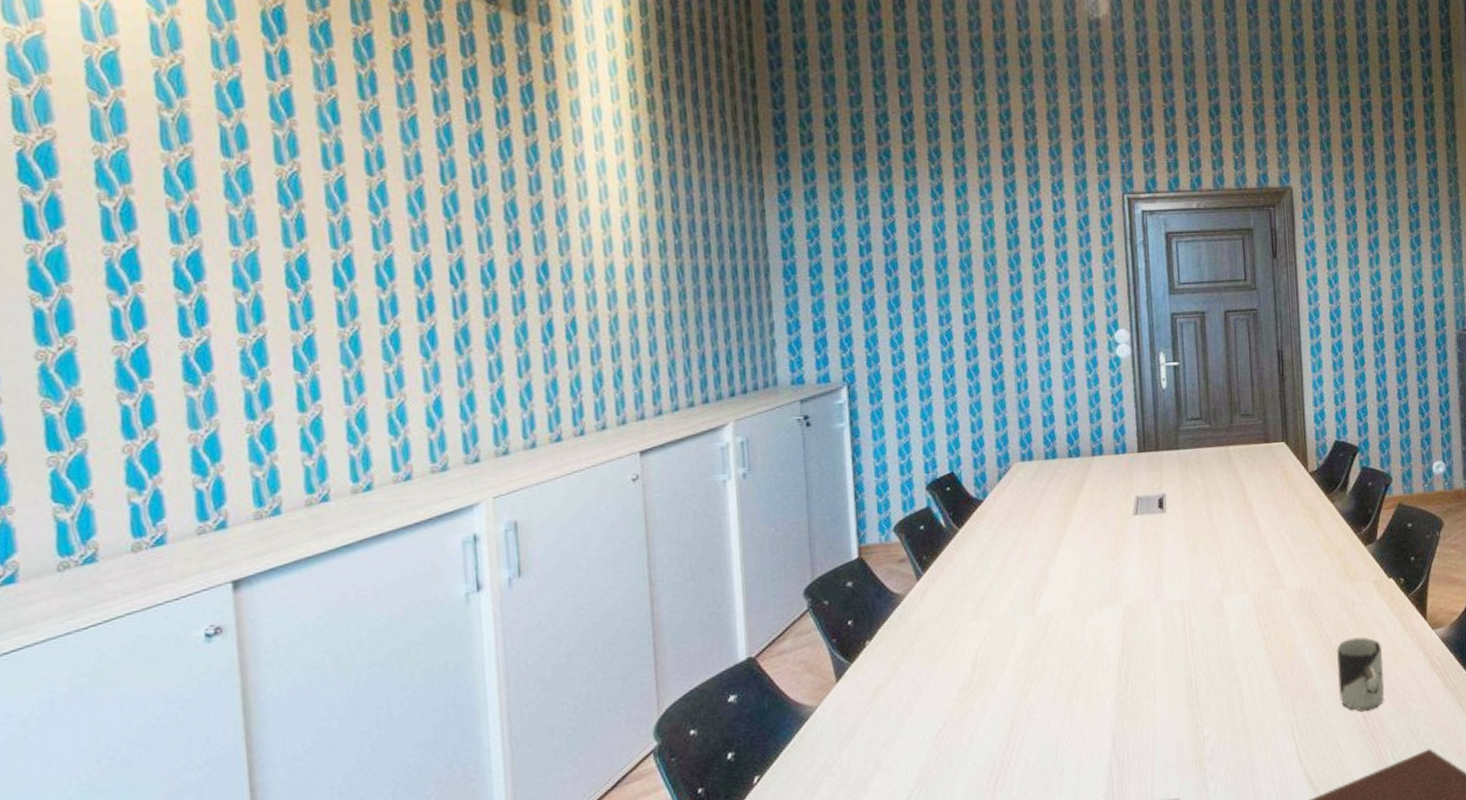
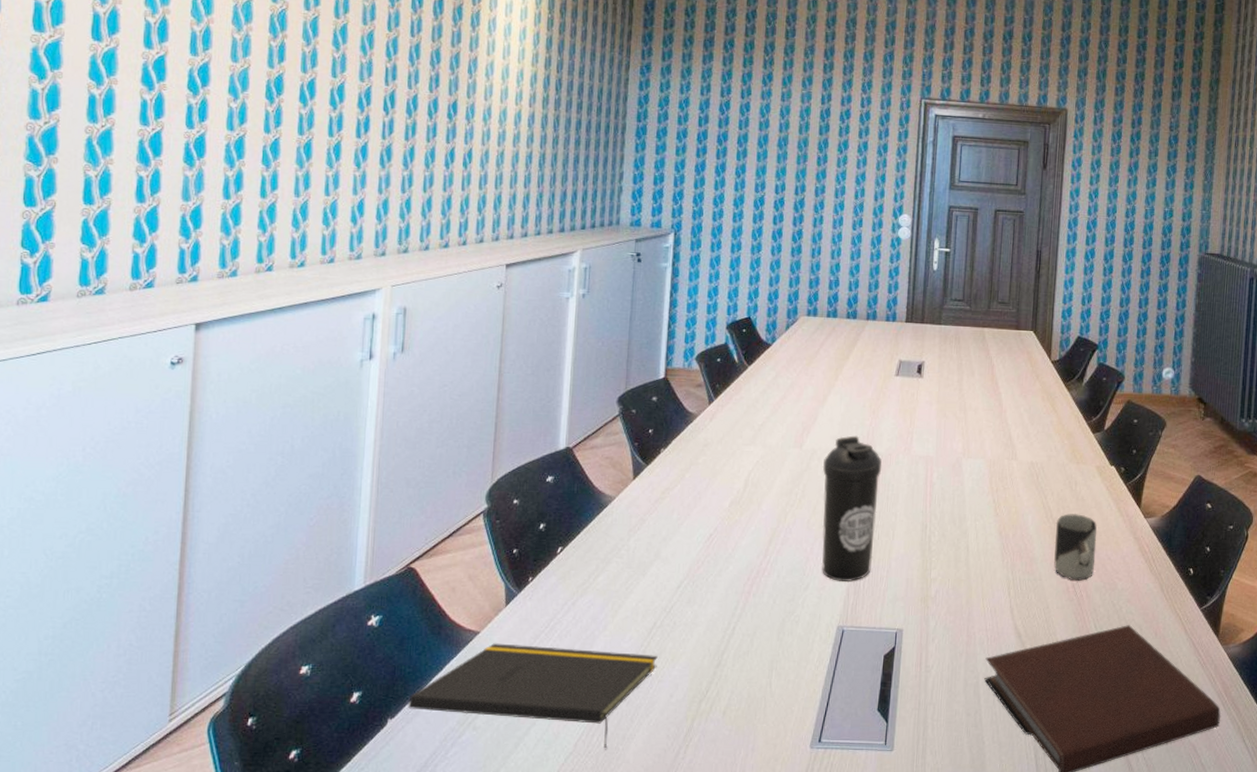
water bottle: none [1062,589,1135,758] -> present [822,435,883,582]

